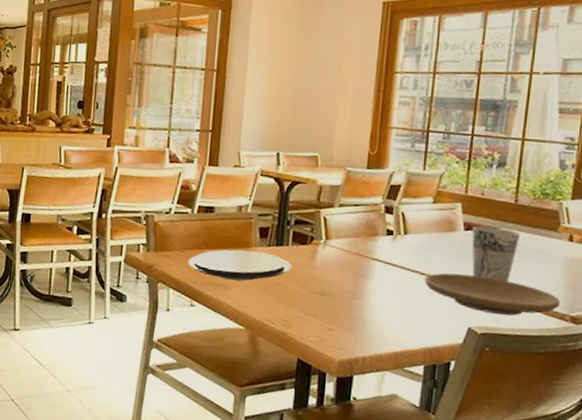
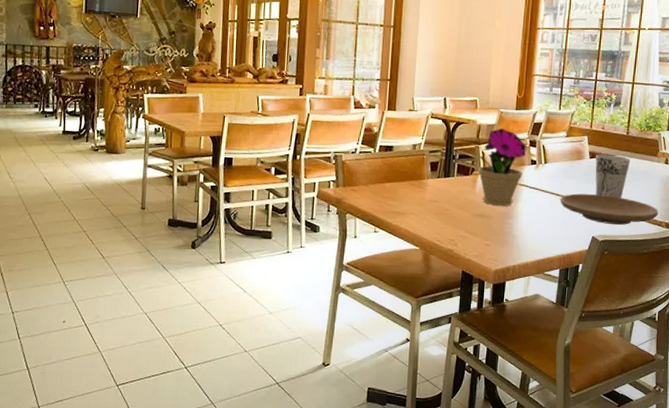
plate: present [188,249,292,282] -> none [372,182,457,209]
flower pot: none [318,190,380,284] -> present [478,128,526,206]

